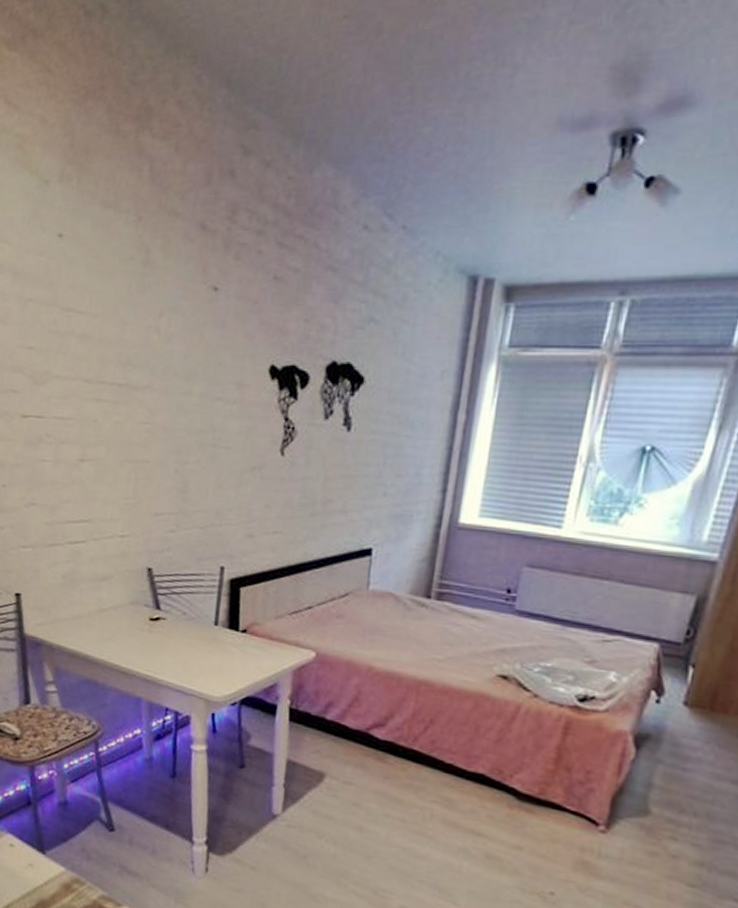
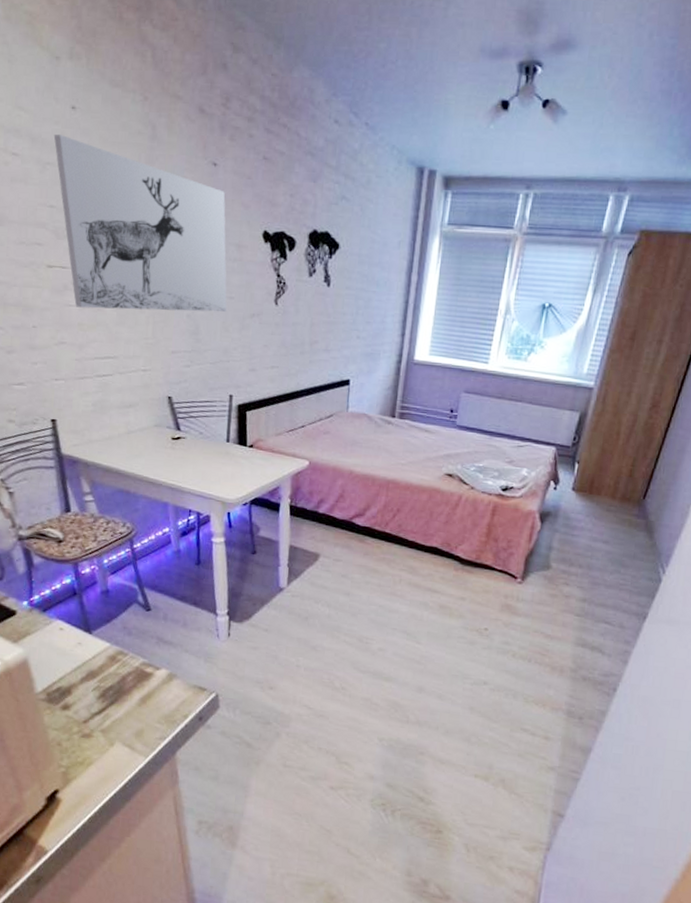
wall art: none [37,266,227,466] -> present [53,134,227,312]

